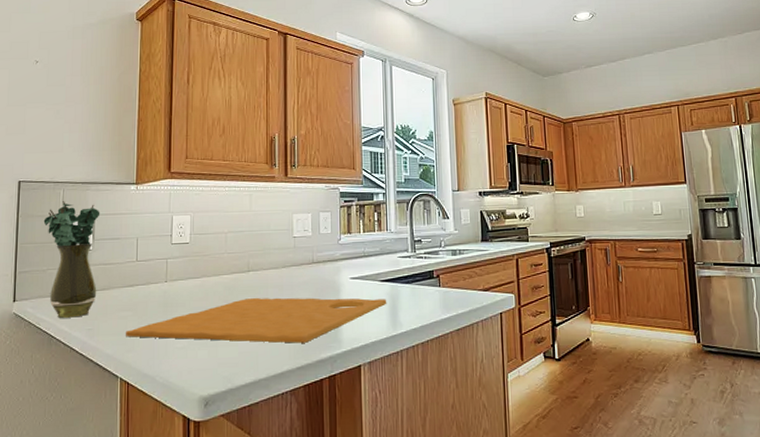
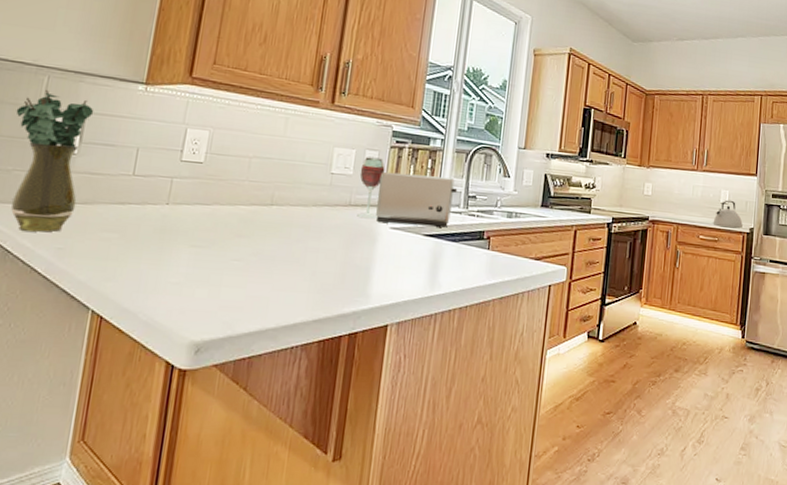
cutting board: present [125,297,387,343] -> none [105,235,428,294]
wineglass: none [317,218,338,273] -> present [357,157,385,219]
toaster: none [335,227,404,275] -> present [376,172,458,228]
kettle: none [649,210,680,238] -> present [713,200,743,229]

